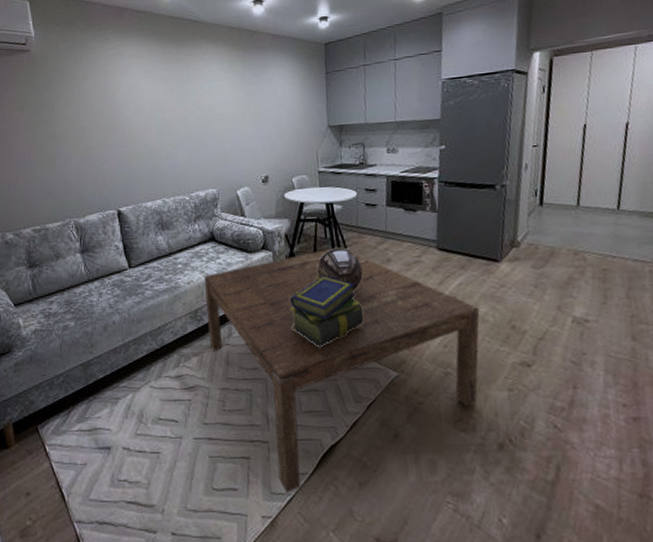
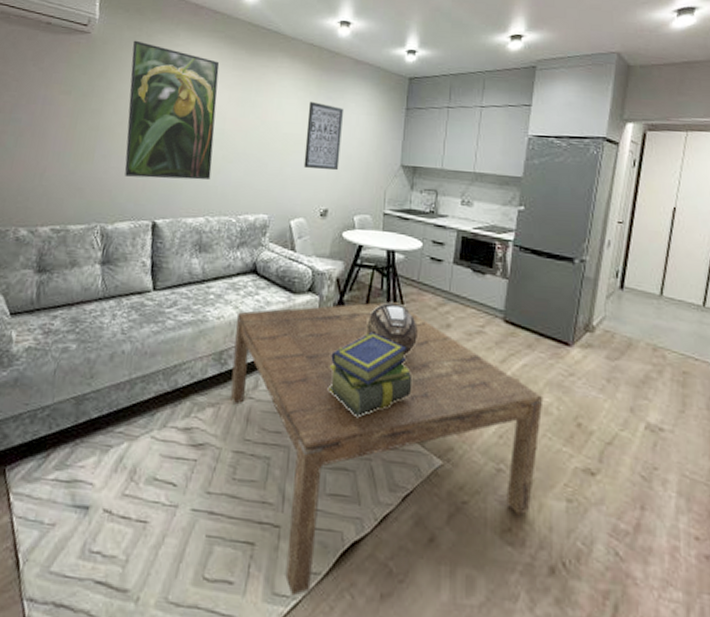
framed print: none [69,50,161,174] -> present [124,40,220,180]
wall art: none [236,80,273,143] -> present [303,101,344,171]

